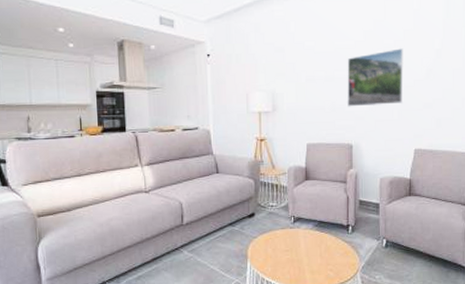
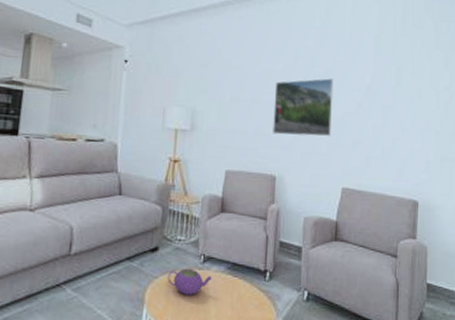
teapot: none [265,228,302,250] -> present [167,268,212,295]

